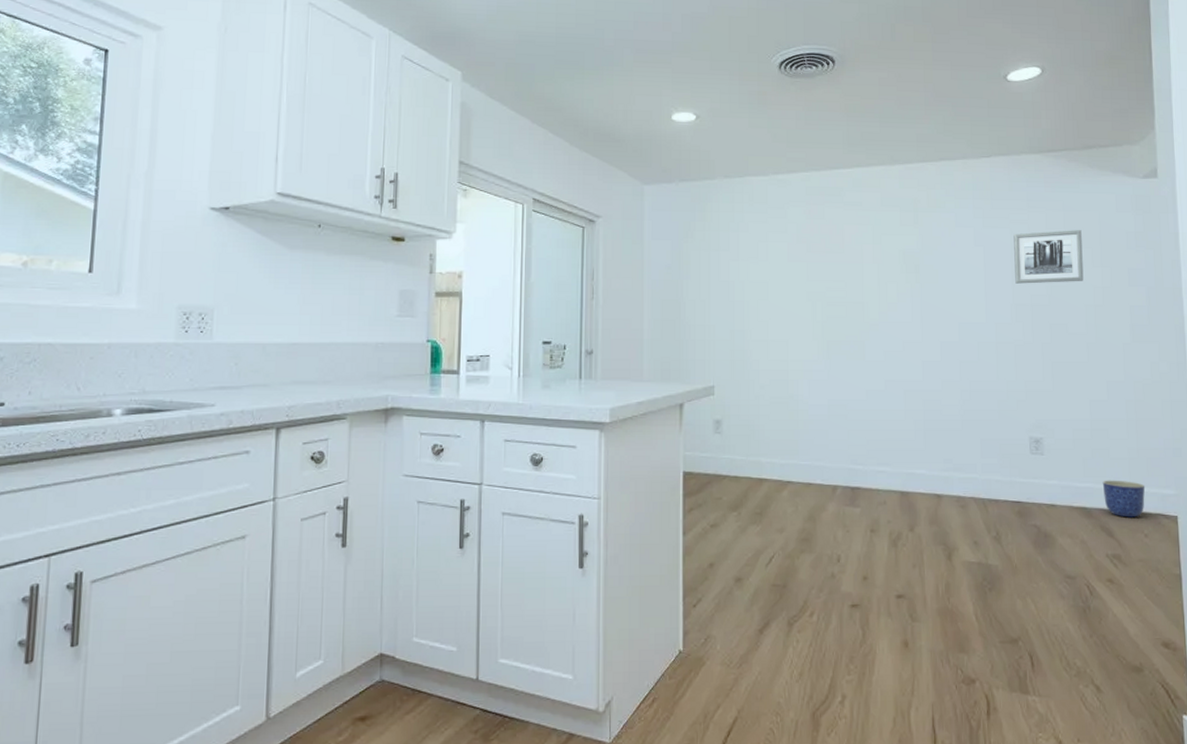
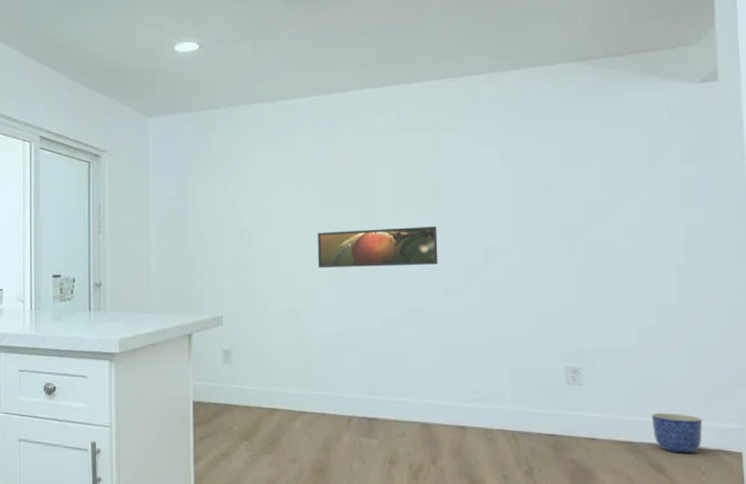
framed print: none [806,301,918,340] -> present [317,226,438,268]
wall art: present [1013,230,1084,284] -> none [546,143,629,204]

